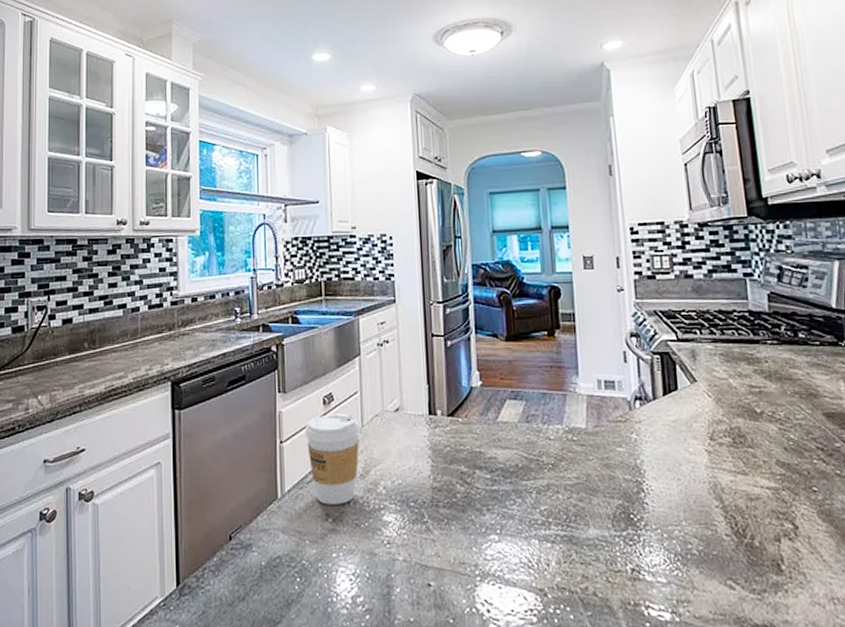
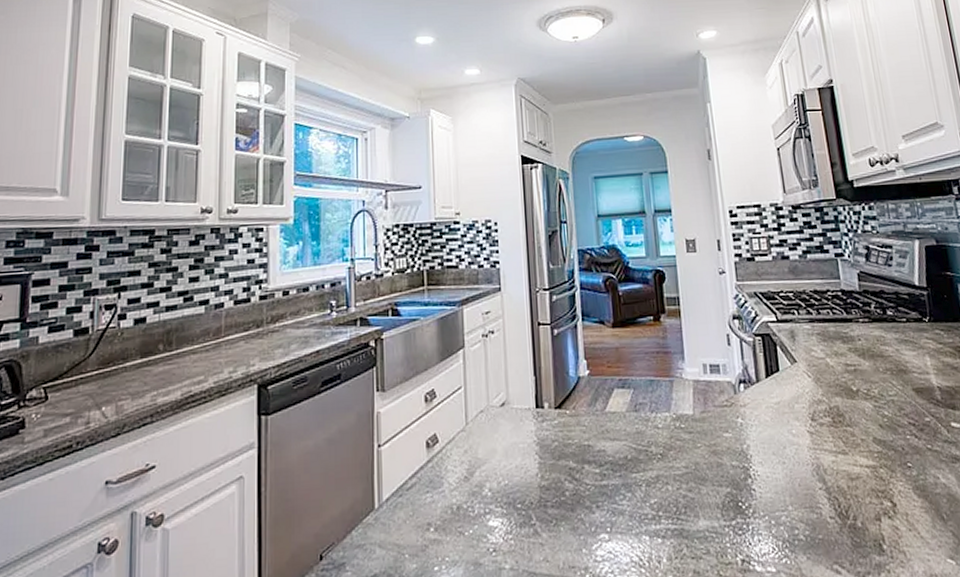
coffee cup: present [305,412,360,505] -> none [405,410,464,513]

